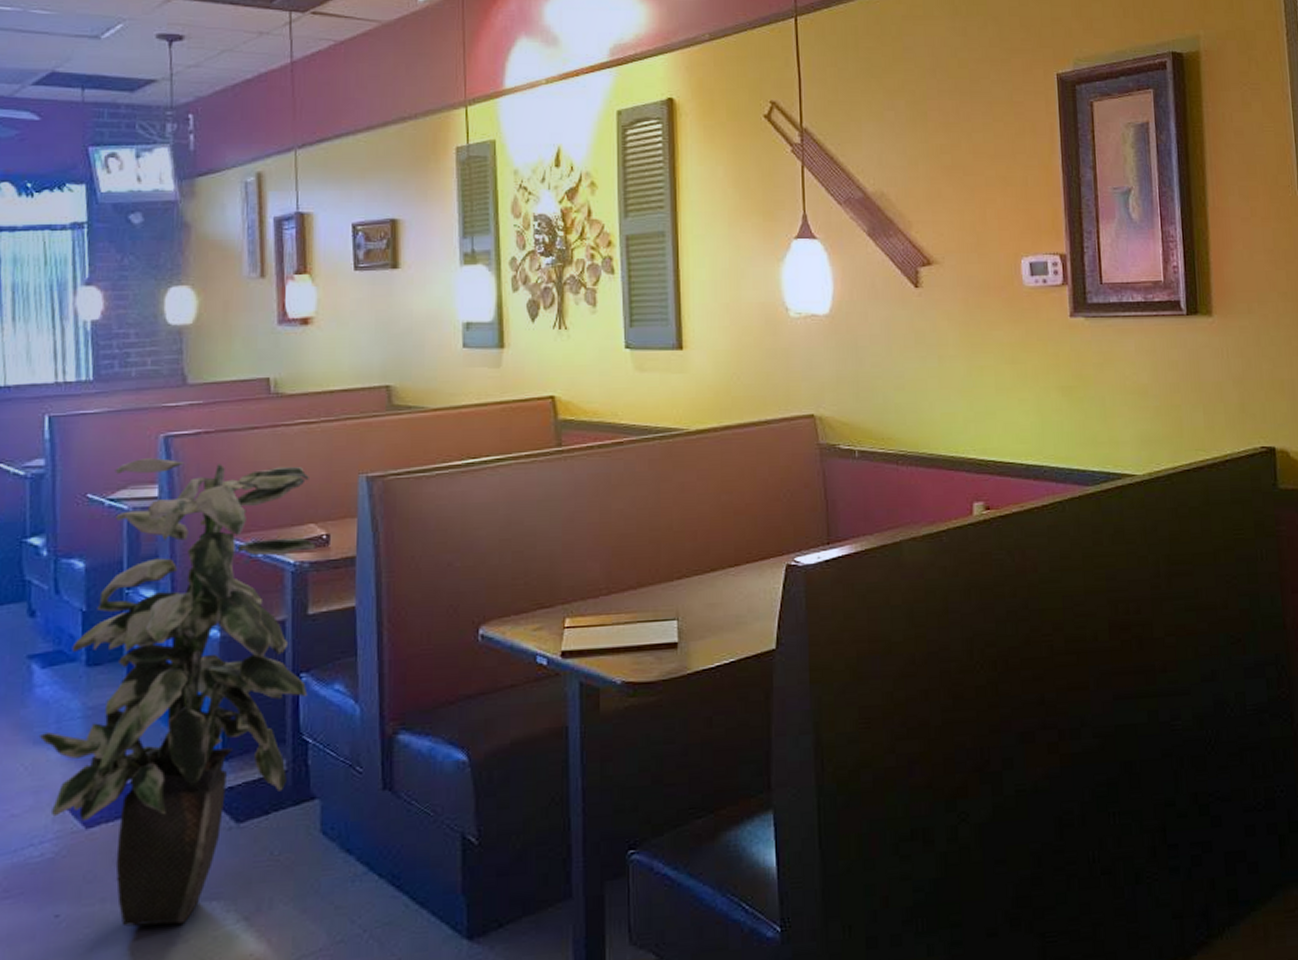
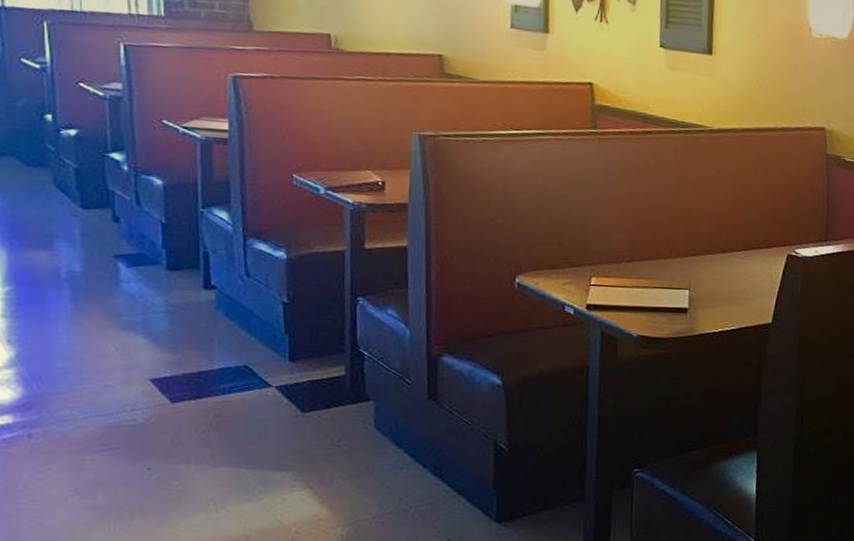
indoor plant: present [38,458,315,927] -> none [127,94,372,486]

